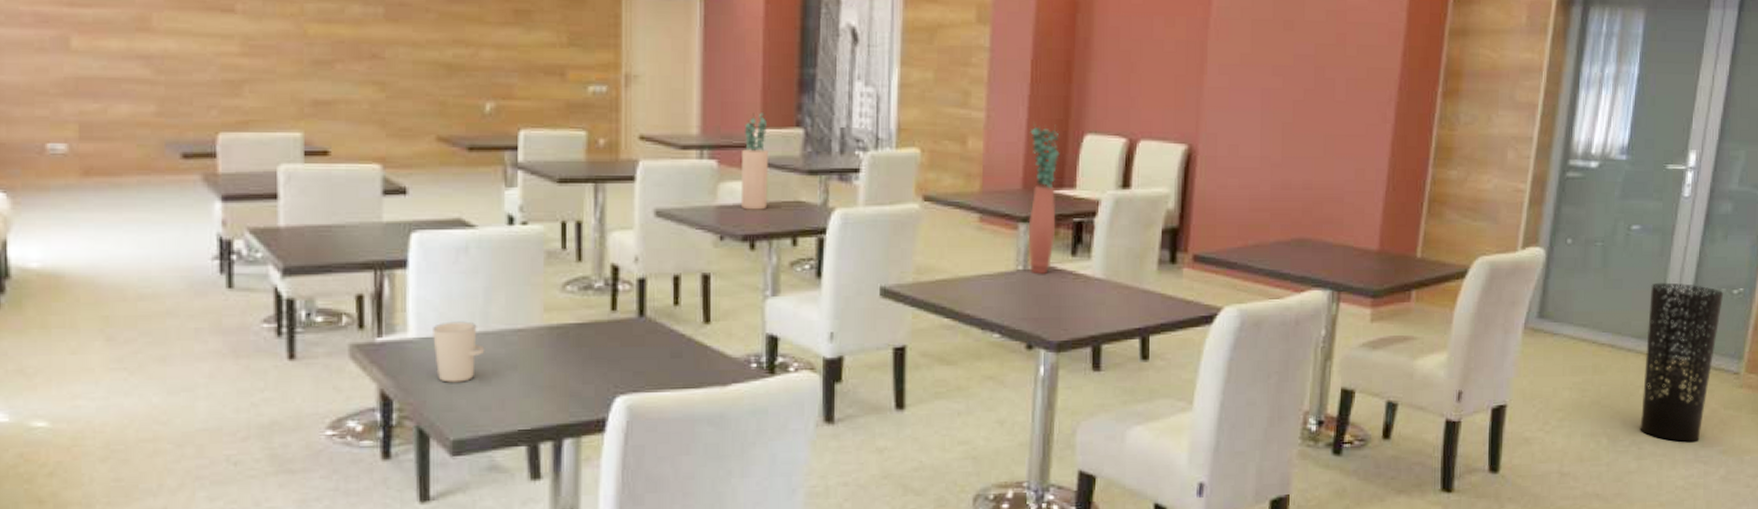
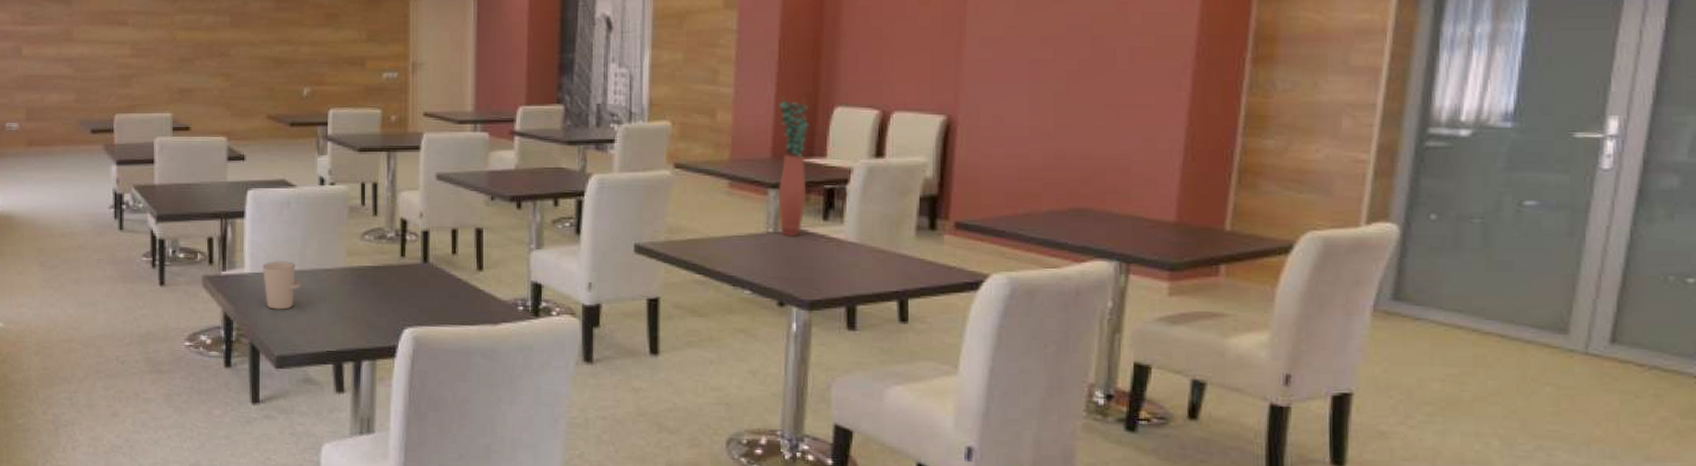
vase: present [740,108,768,210] -> none [508,88,532,175]
umbrella stand: present [1640,282,1724,443] -> none [1548,266,1672,455]

